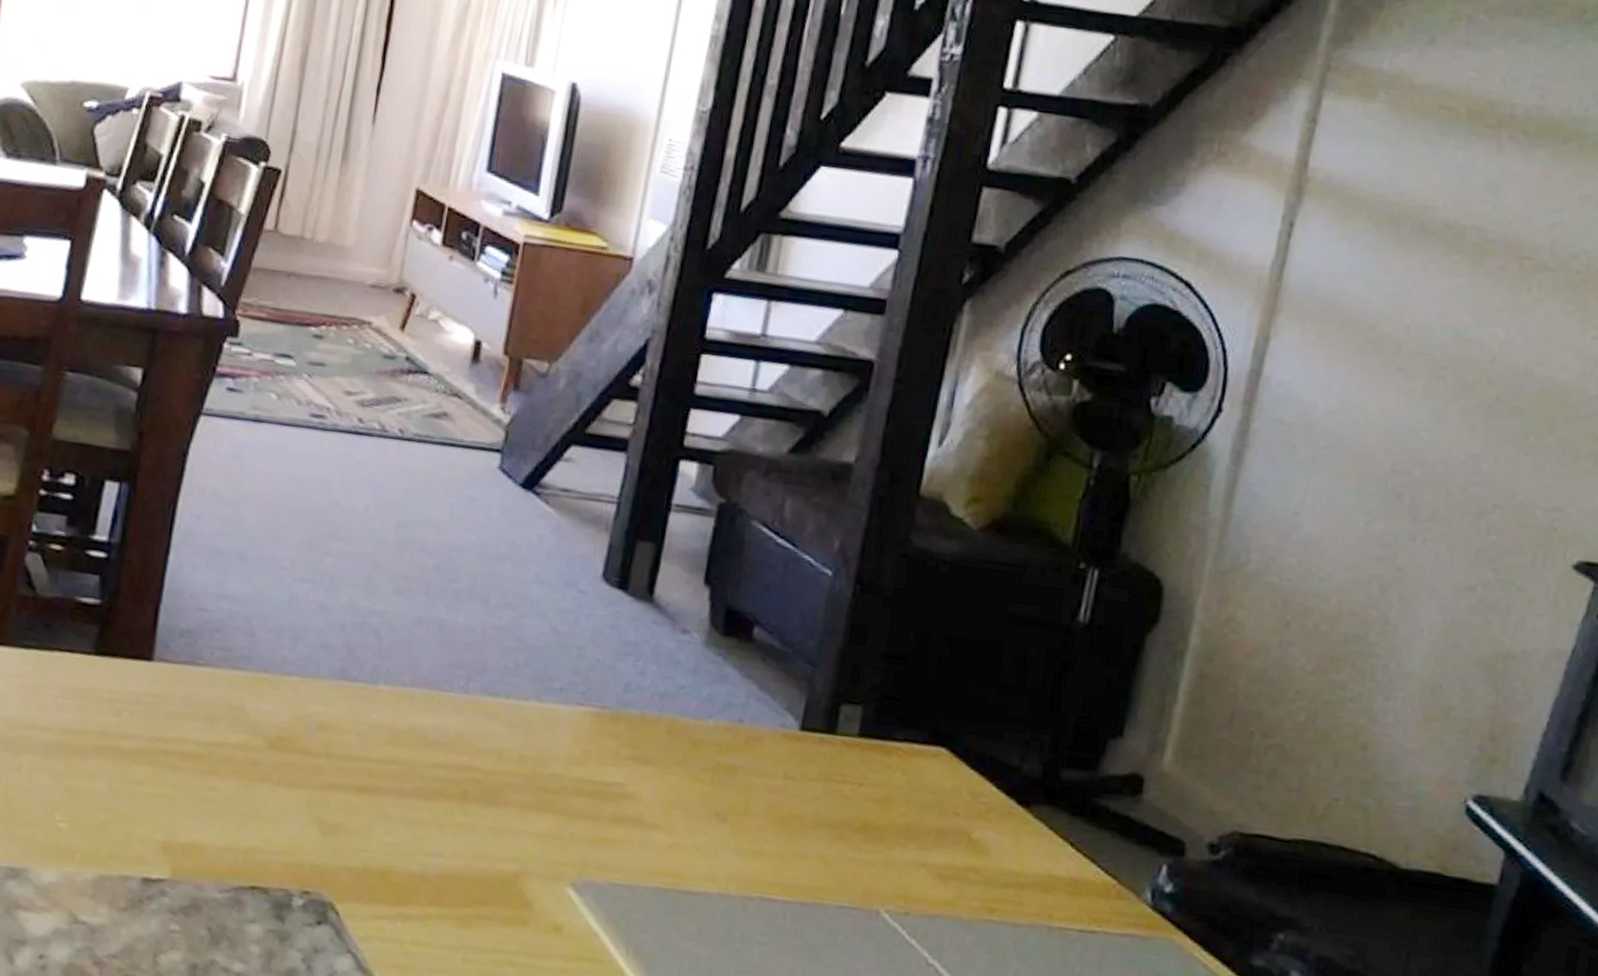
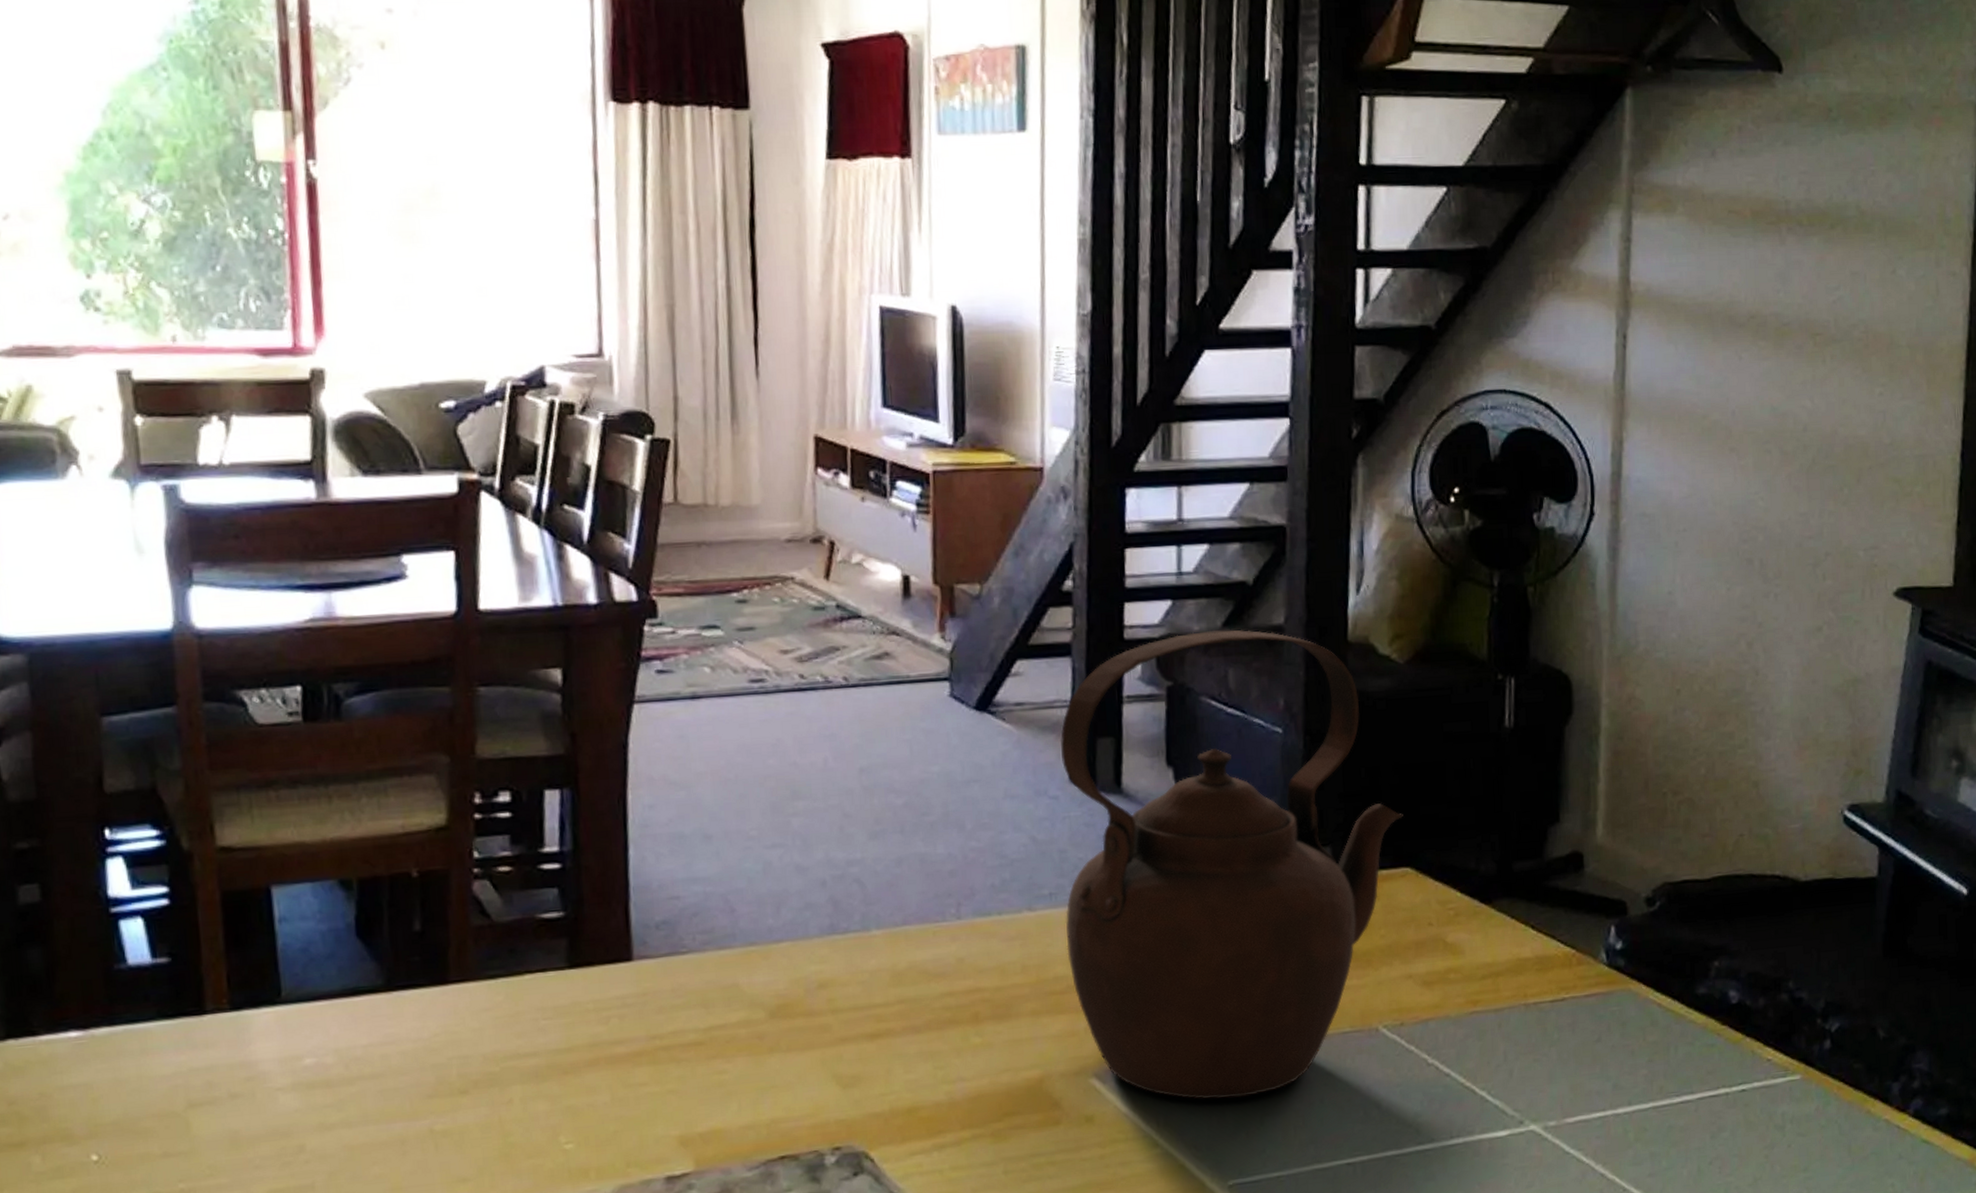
teapot: none [567,452,948,949] -> present [1060,629,1403,1100]

